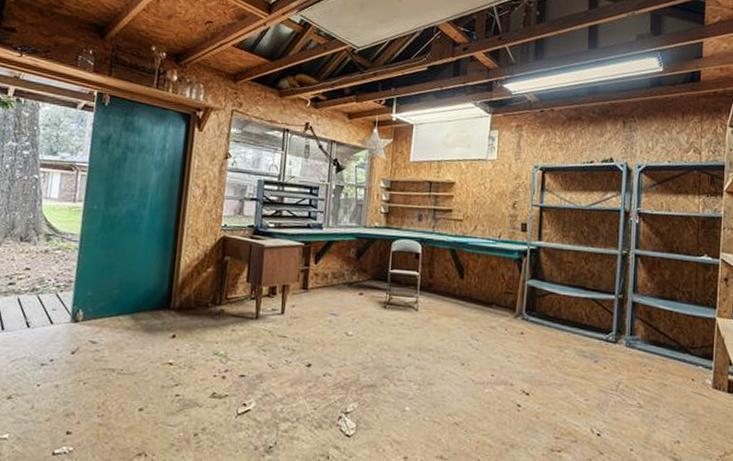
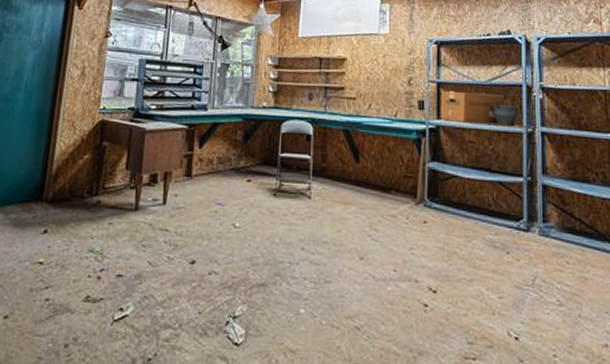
box: none [541,214,603,247] -> present [440,90,504,124]
bucket: none [591,218,615,249] -> present [492,94,518,127]

